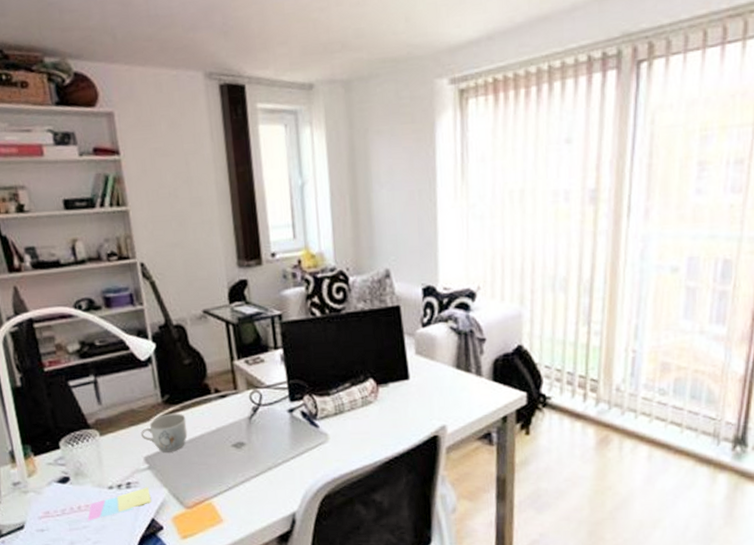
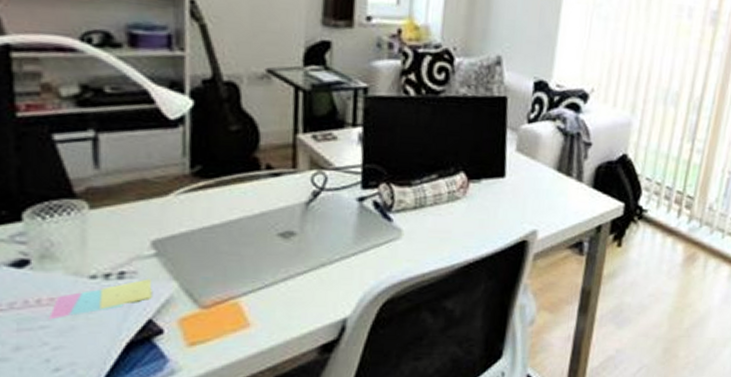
mug: present [141,413,188,453] -> none [152,189,221,237]

